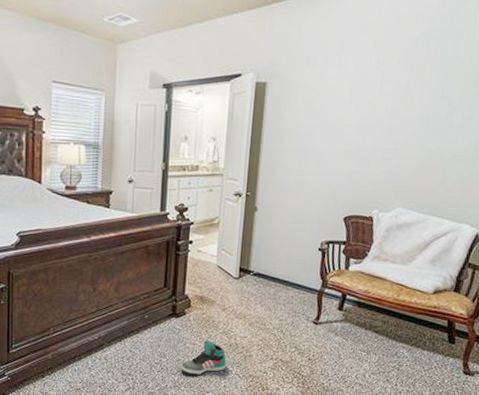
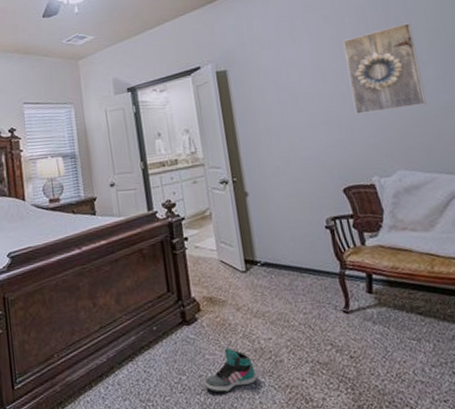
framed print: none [376,64,455,150] -> present [342,23,427,114]

